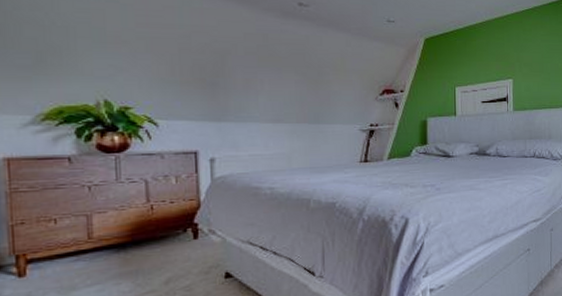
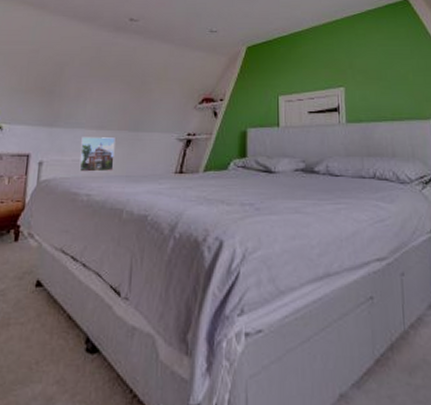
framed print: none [257,130,296,166] -> present [79,137,115,172]

